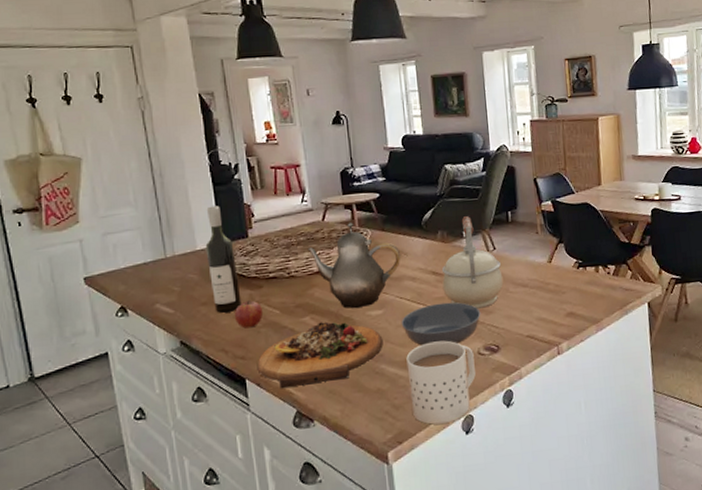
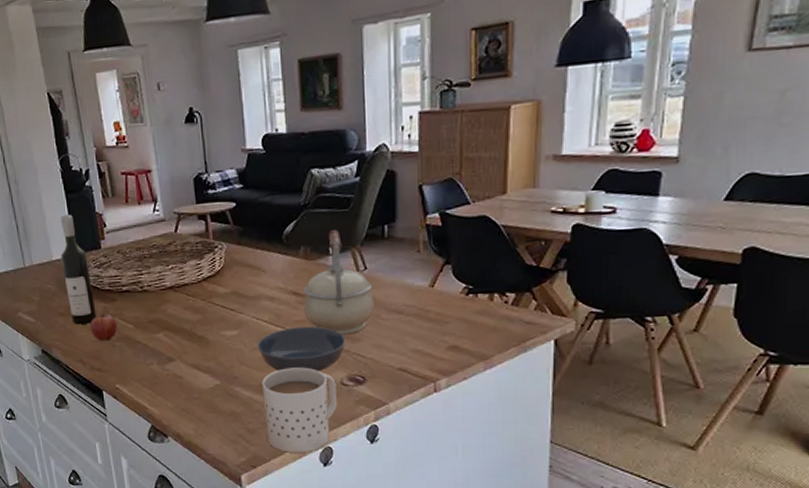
cutting board: present [257,321,383,389] -> none [113,339,238,403]
teapot: present [307,222,401,309] -> none [160,235,259,328]

